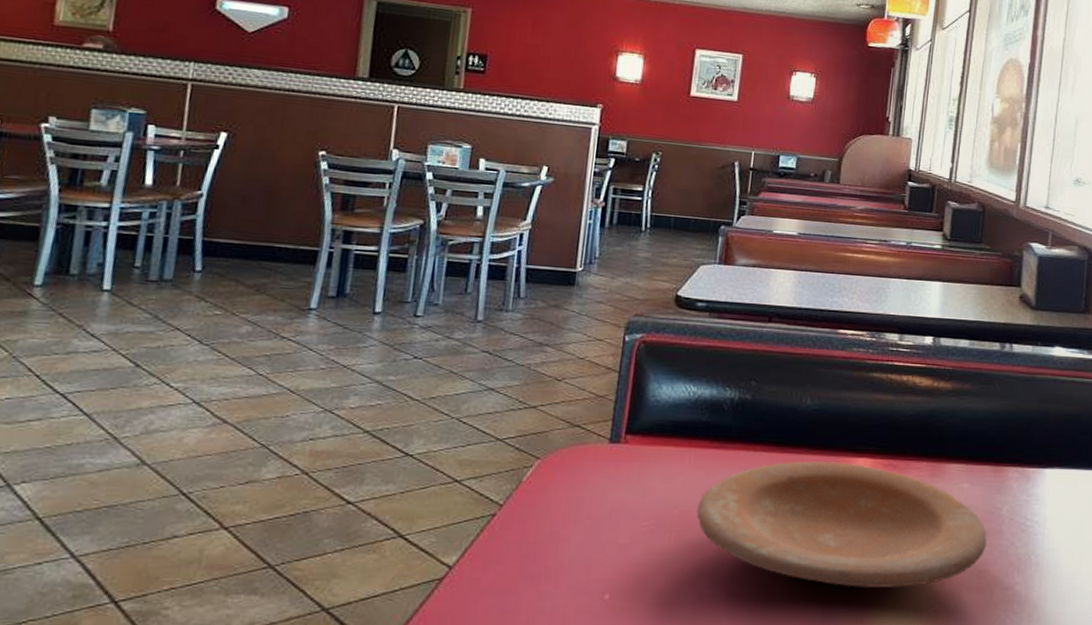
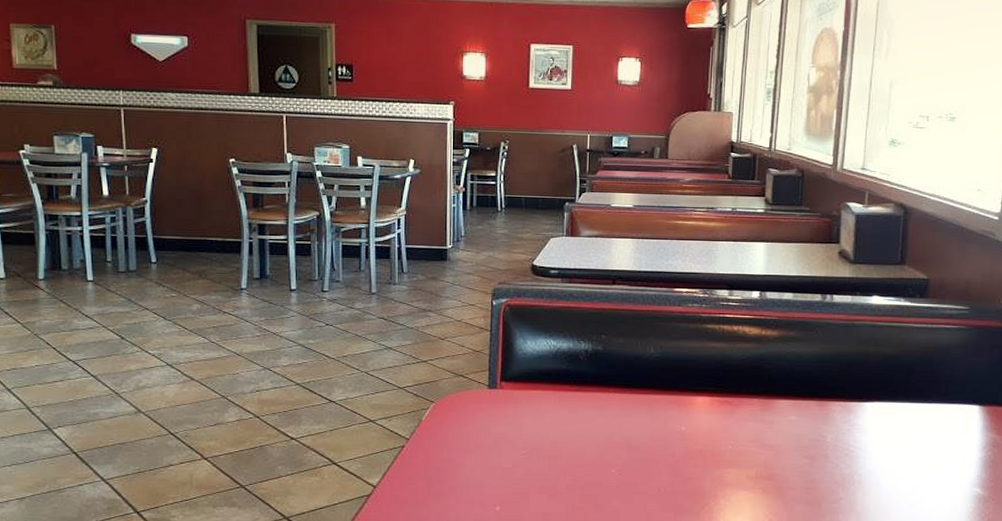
plate: present [696,461,987,588] -> none [564,400,814,502]

